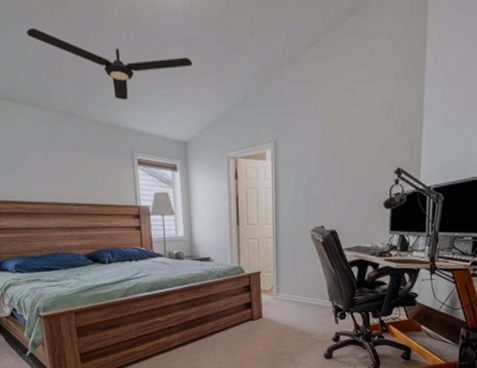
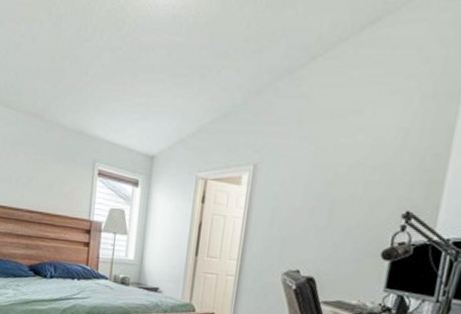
ceiling fan: present [26,27,193,100] -> none [11,26,175,106]

